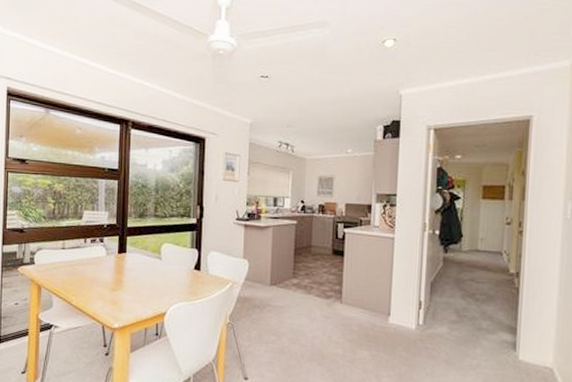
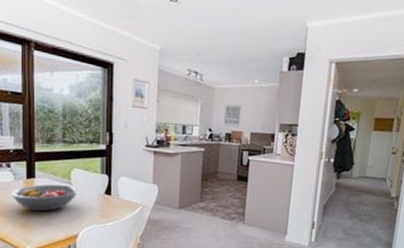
fruit bowl: none [102,259,168,288] -> present [11,184,78,212]

